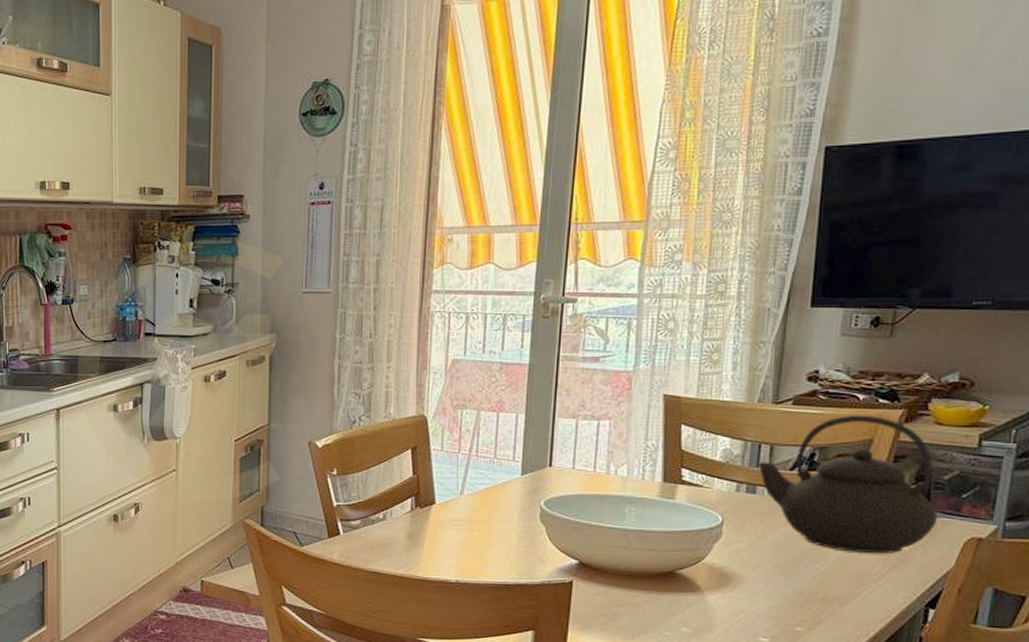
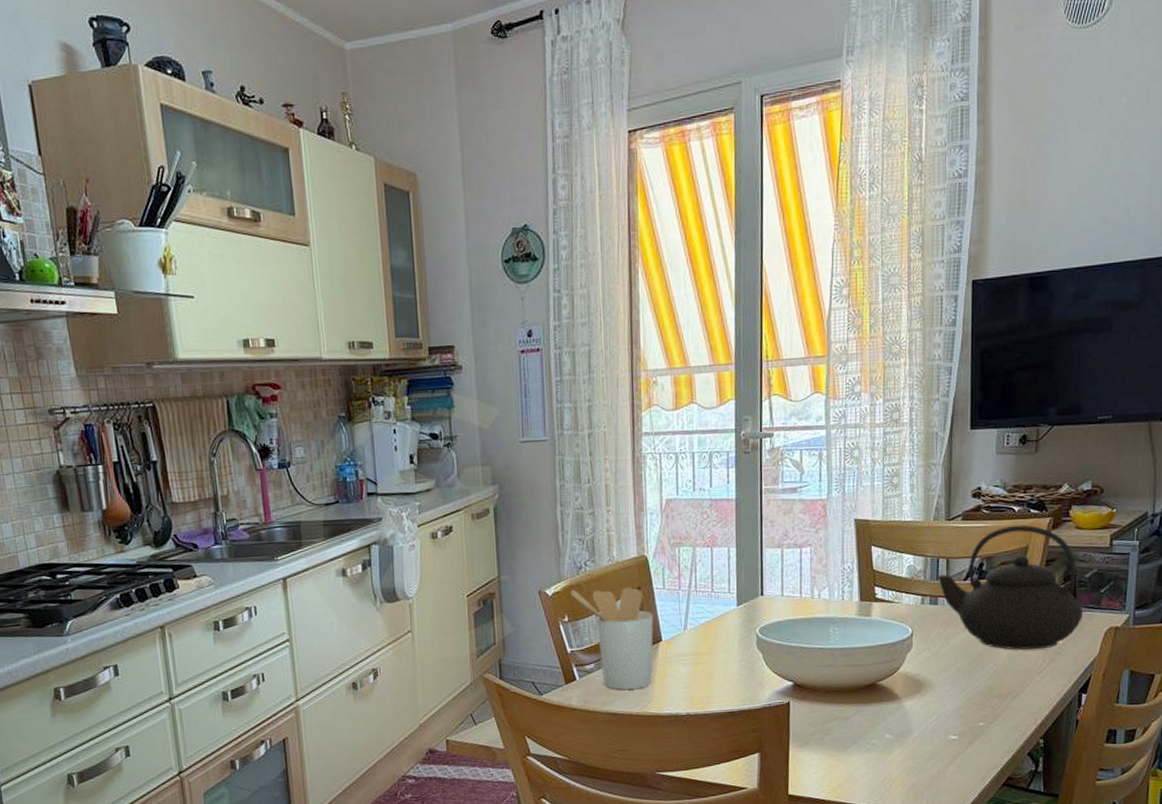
utensil holder: none [341,443,428,550] -> present [570,586,654,690]

